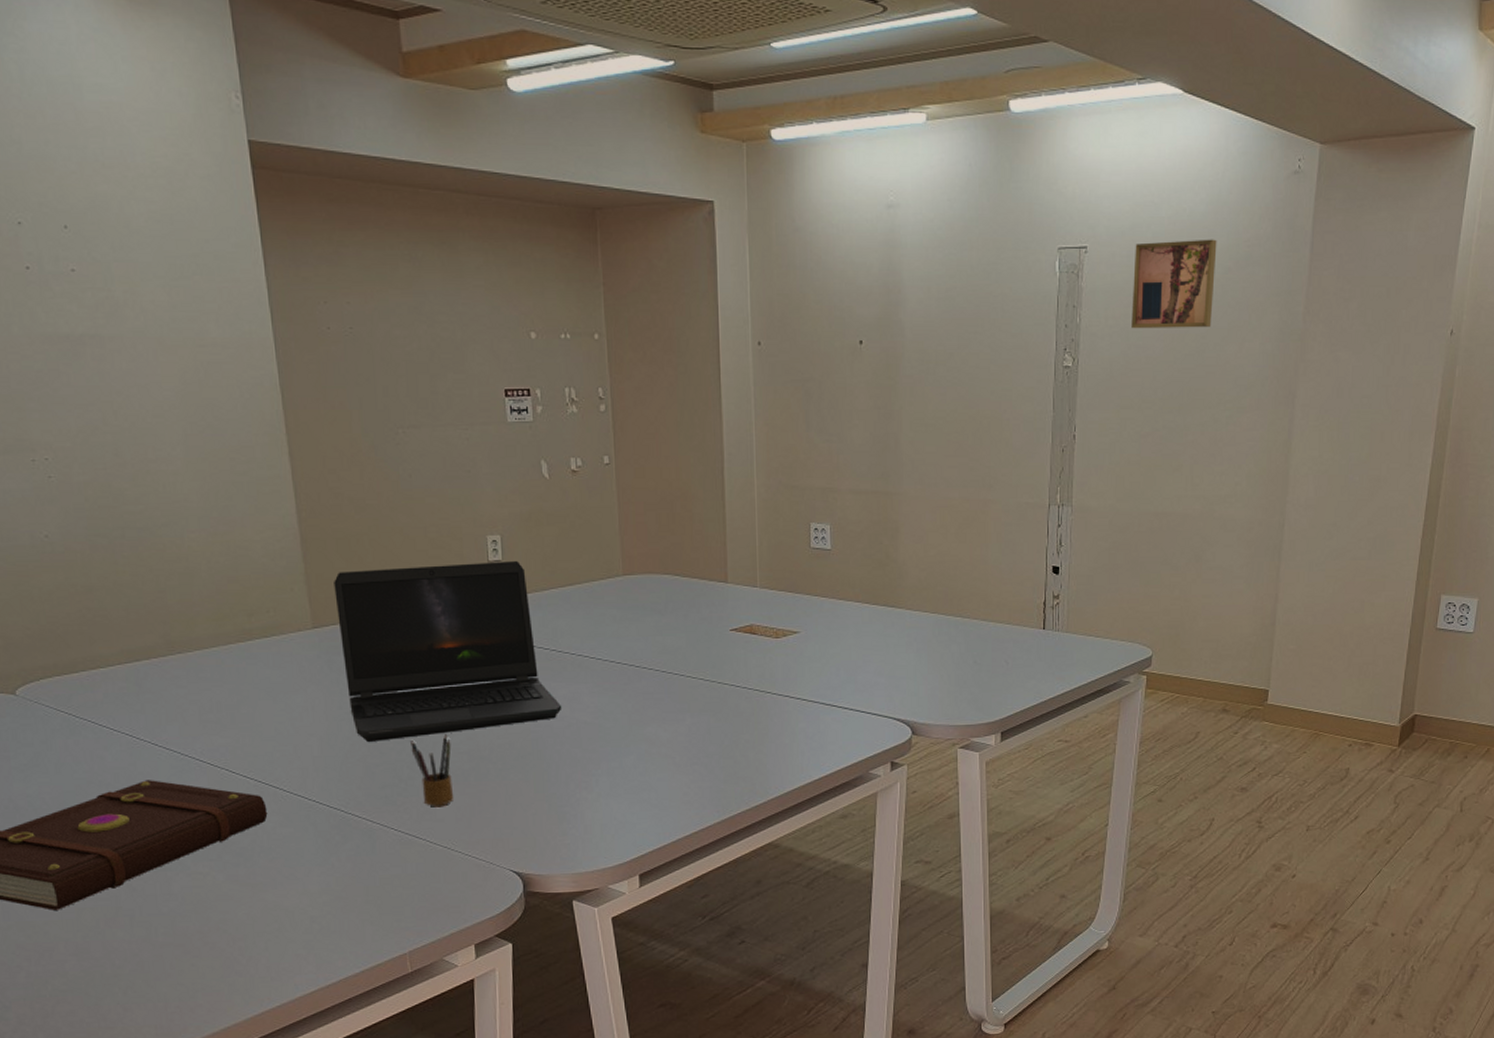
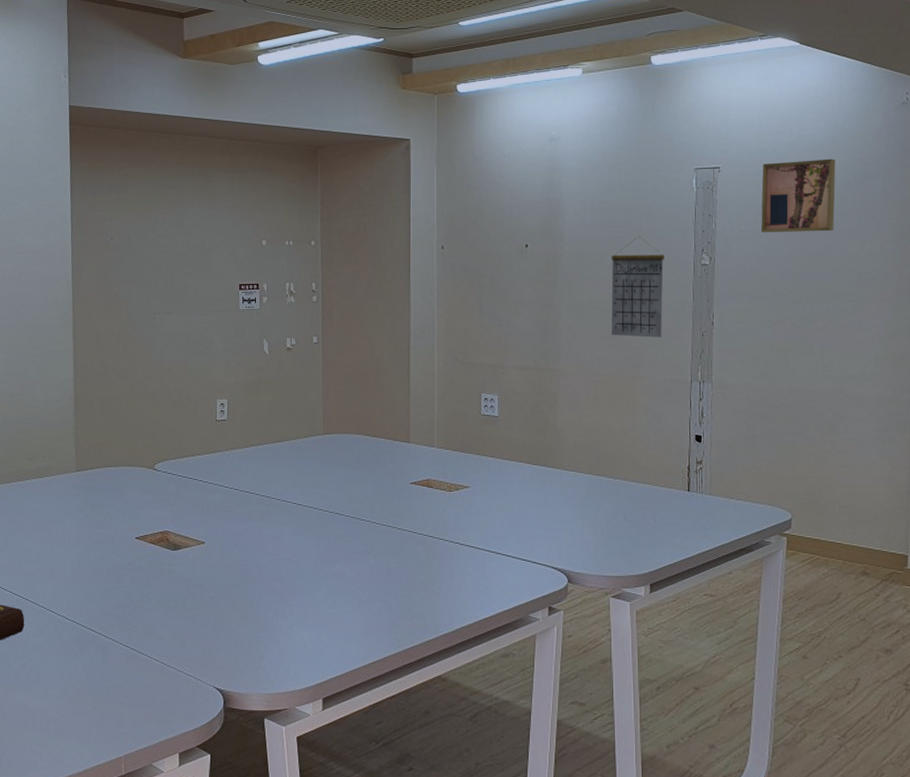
laptop computer: present [334,561,561,742] -> none [95,421,266,568]
pencil box: present [410,734,453,808] -> none [142,564,175,627]
calendar: none [960,331,1022,454] -> present [611,236,665,338]

